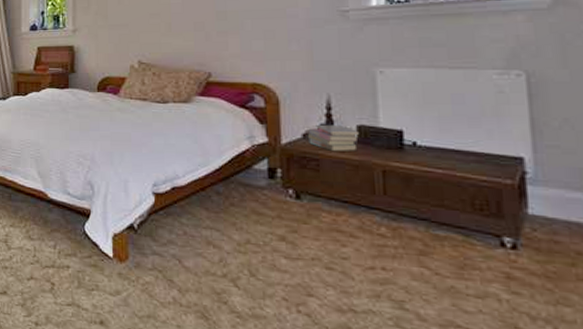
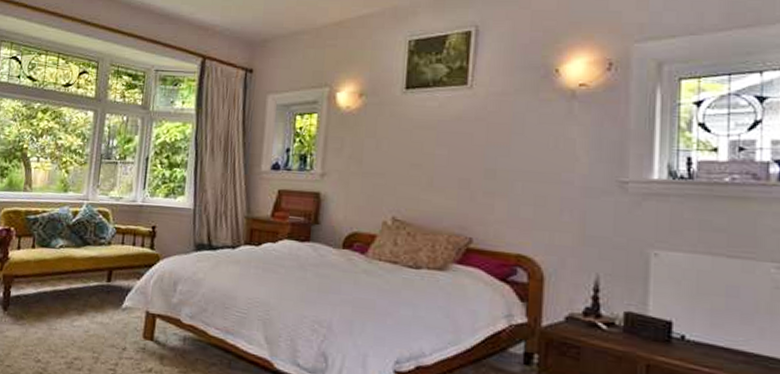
books: present [307,124,358,151] -> none [570,307,625,341]

